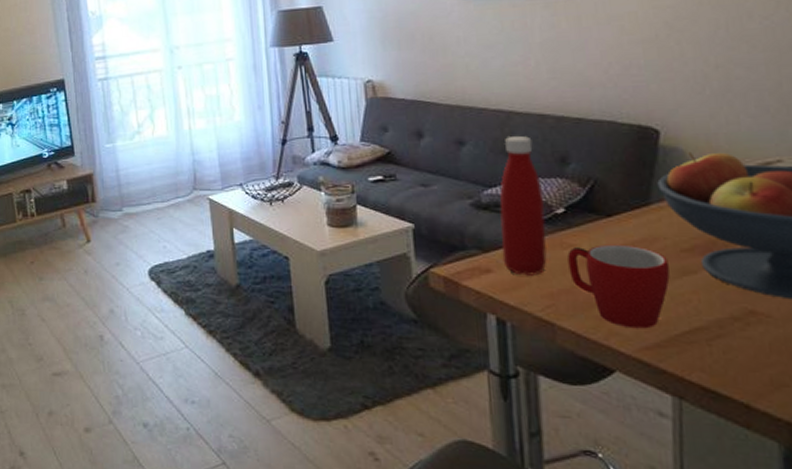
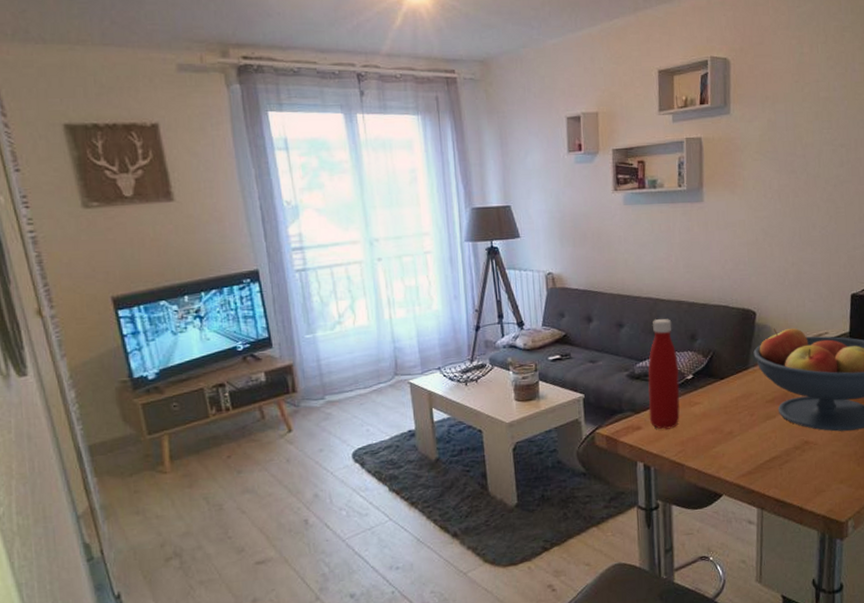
mug: present [567,244,670,329] -> none [694,400,759,463]

